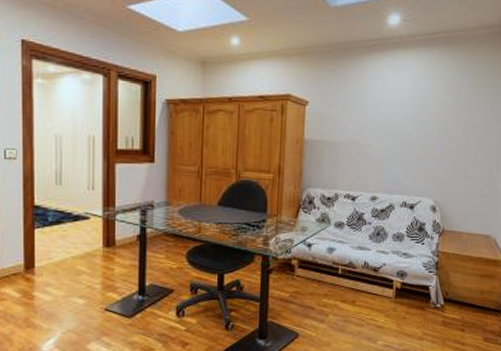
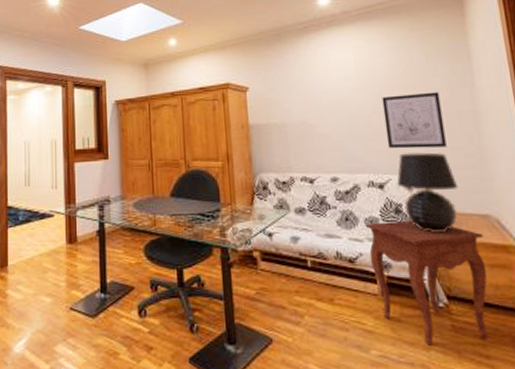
side table: none [391,237,482,337] -> present [366,220,489,346]
wall art: none [424,125,476,176] -> present [382,91,447,149]
table lamp: none [425,179,473,249] -> present [397,152,459,233]

